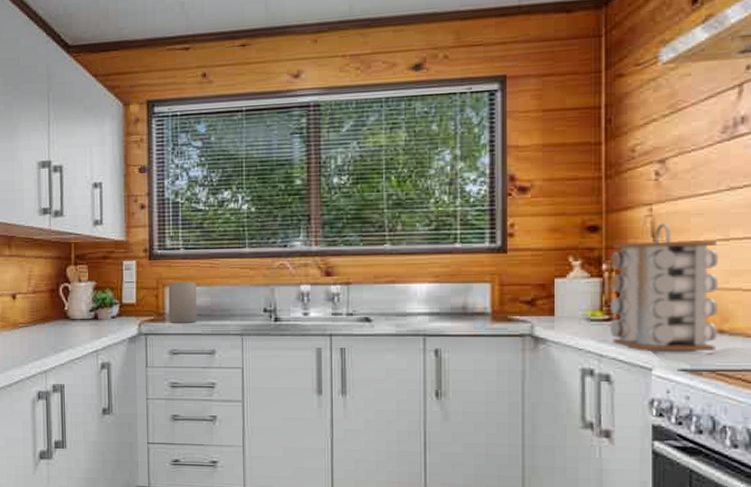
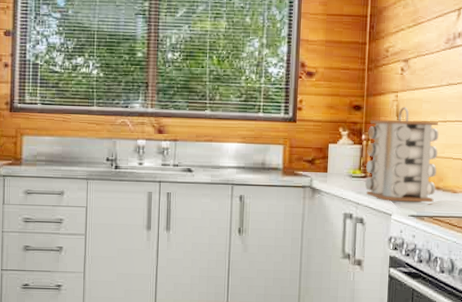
canister: present [168,281,198,324] -> none [25,132,51,169]

